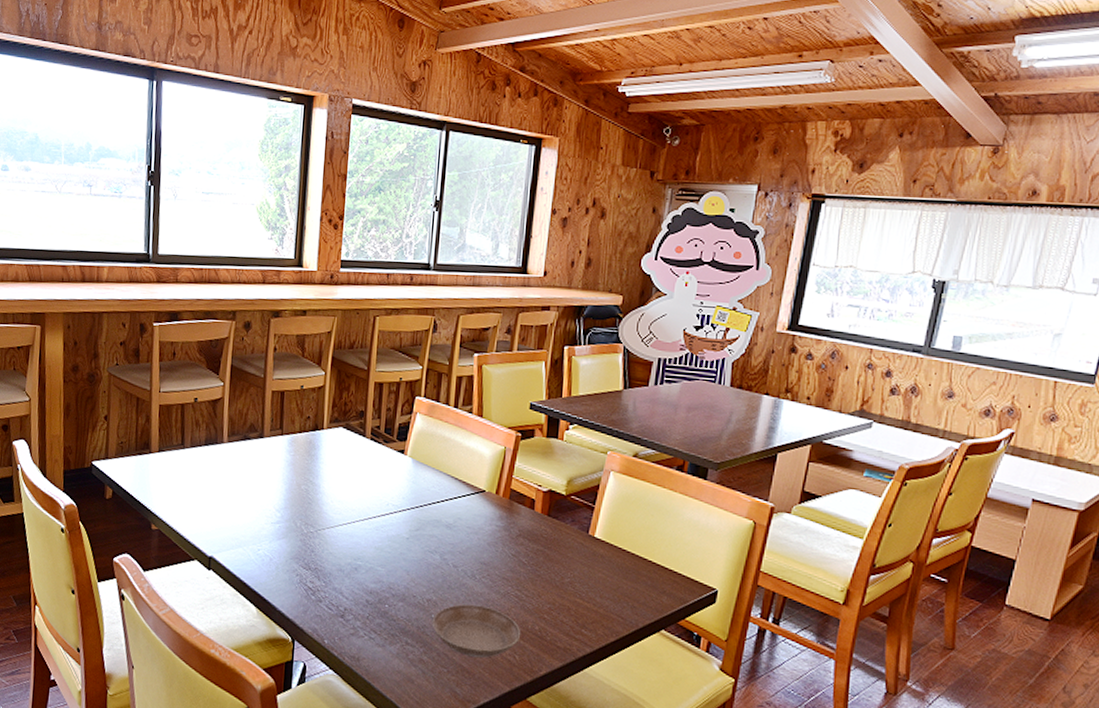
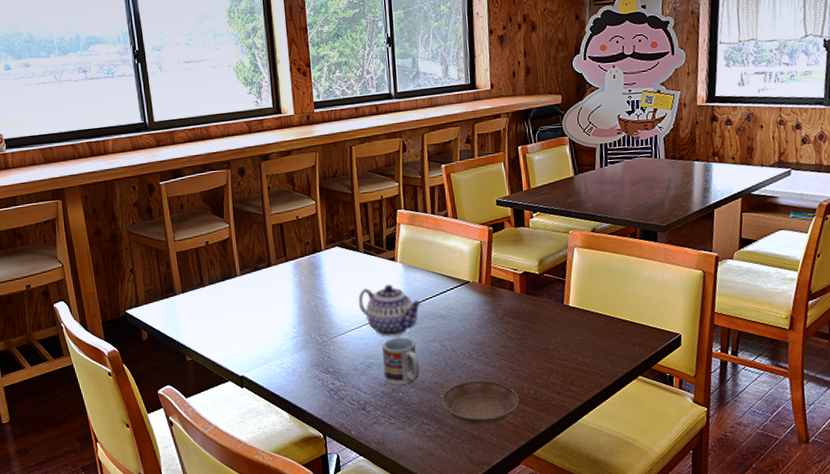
teapot: none [355,479,428,540] -> present [358,284,422,337]
cup: none [371,540,414,596] -> present [382,336,421,385]

